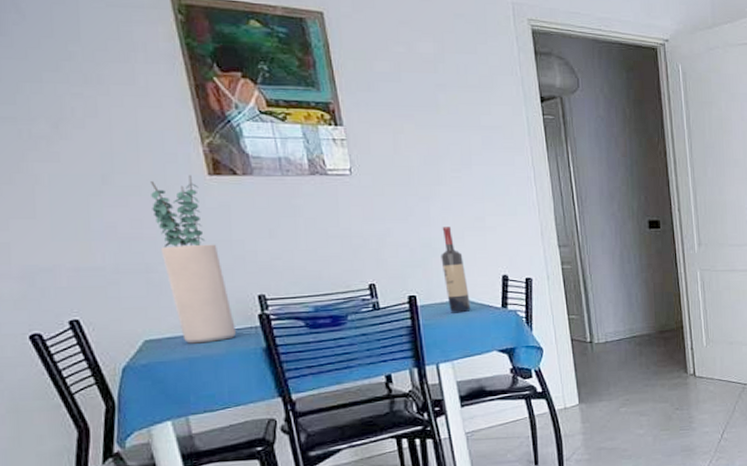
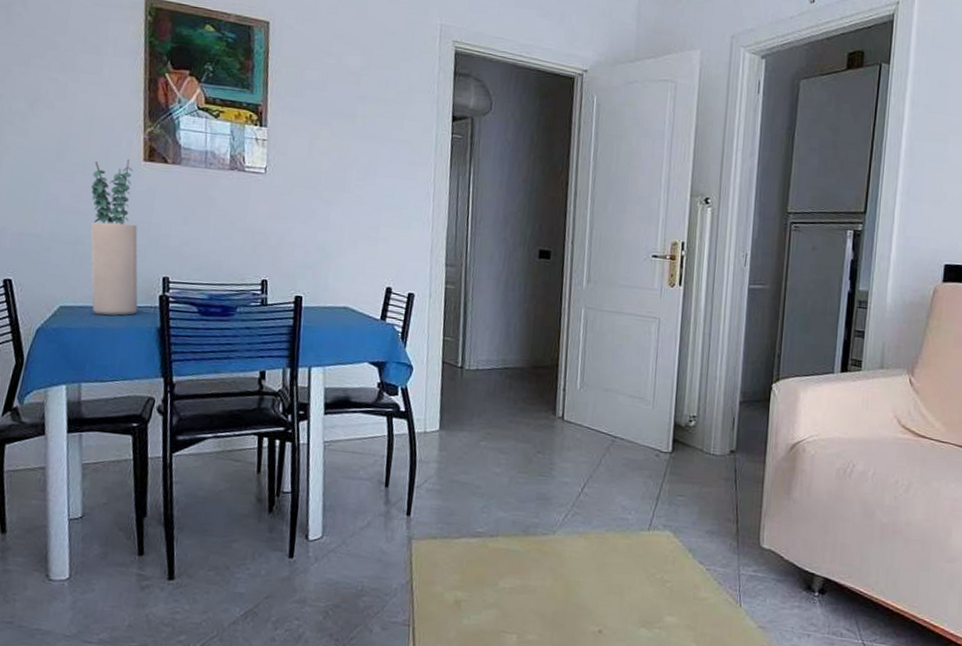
wine bottle: present [441,227,471,313] -> none [330,232,353,319]

